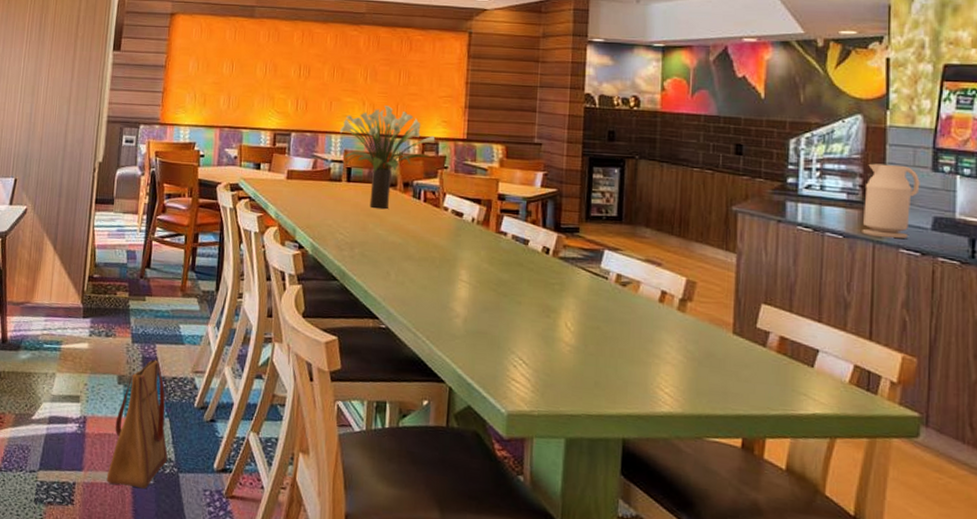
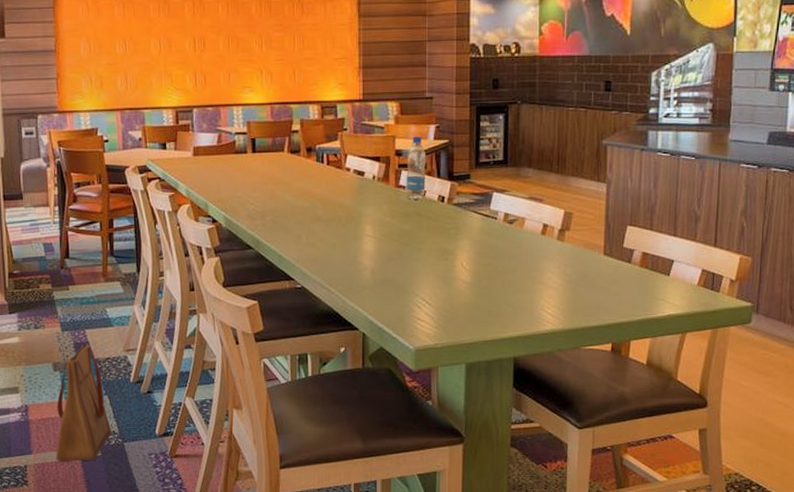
flower arrangement: present [339,106,436,210] -> none [240,73,334,176]
bottle: none [507,181,532,249] -> present [406,136,427,200]
water jug: present [862,163,920,239] -> none [710,87,759,156]

